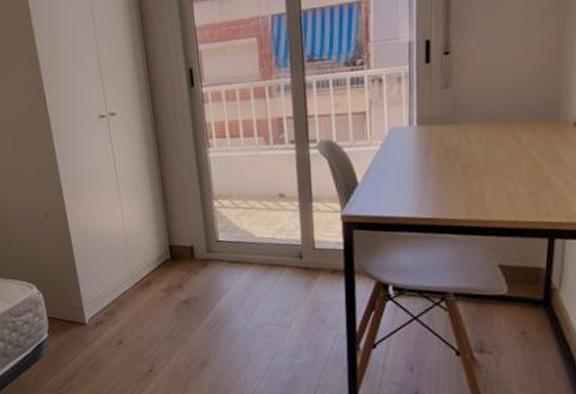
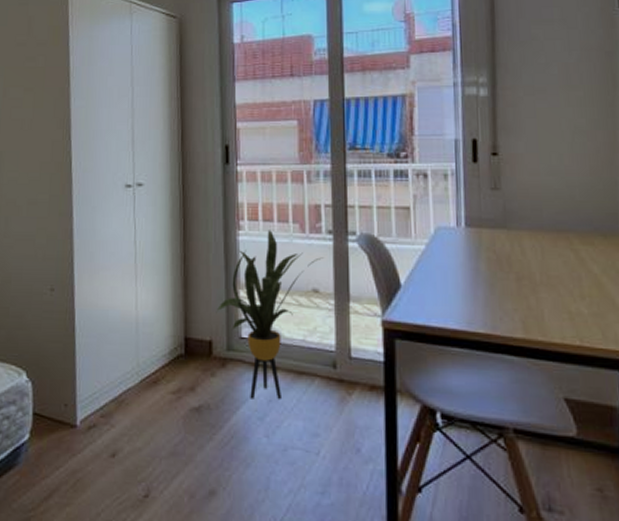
house plant: none [194,145,287,290] -> present [216,230,323,400]

